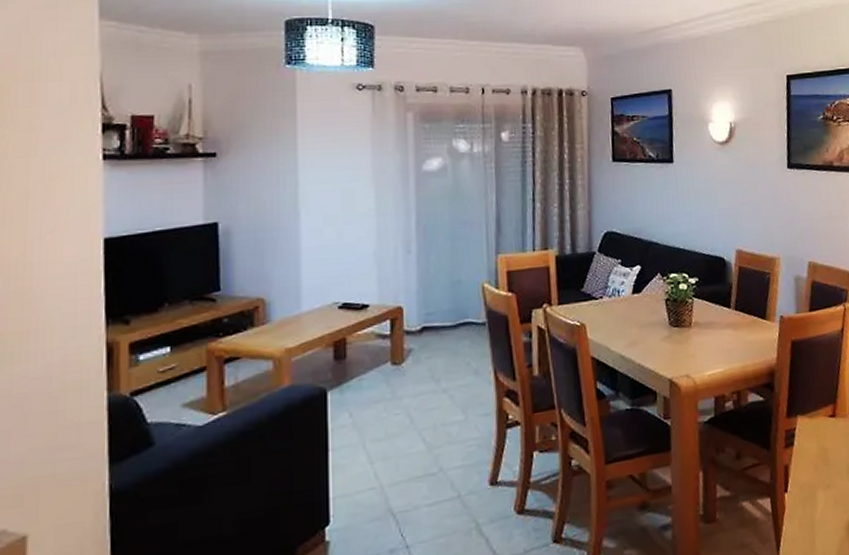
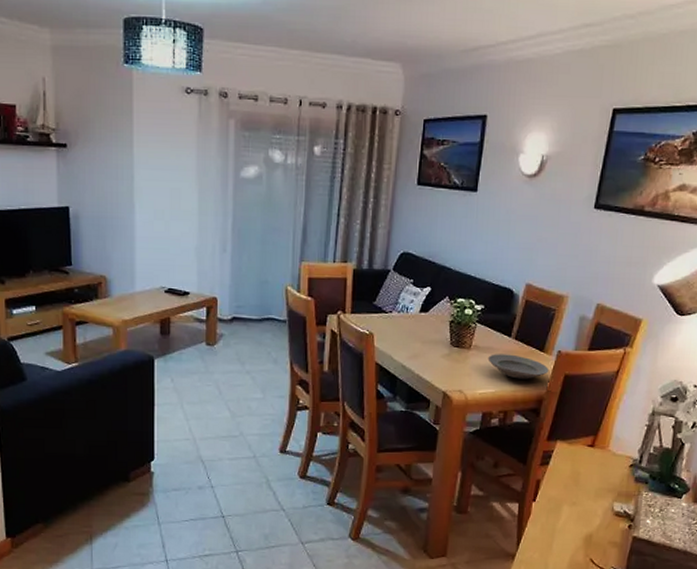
plate: none [710,326,775,353] -> present [488,354,549,379]

